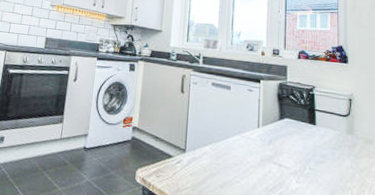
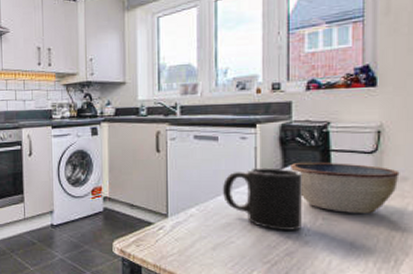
mug: none [232,116,294,177] -> present [223,168,302,232]
bowl: none [286,117,366,168] -> present [291,162,400,213]

